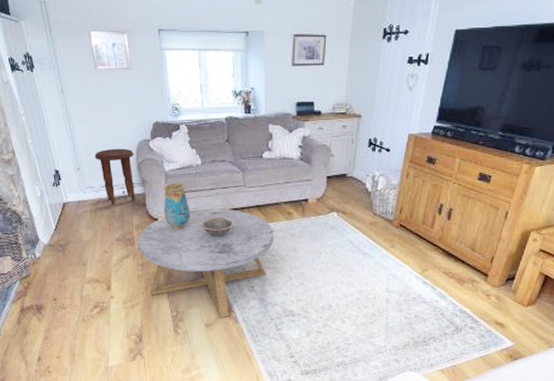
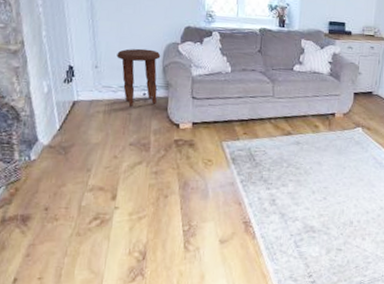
coffee table: present [137,208,275,318] -> none [153,116,300,234]
vase: present [162,182,190,229] -> none [186,87,215,136]
decorative bowl: present [200,217,235,238] -> none [224,125,261,148]

